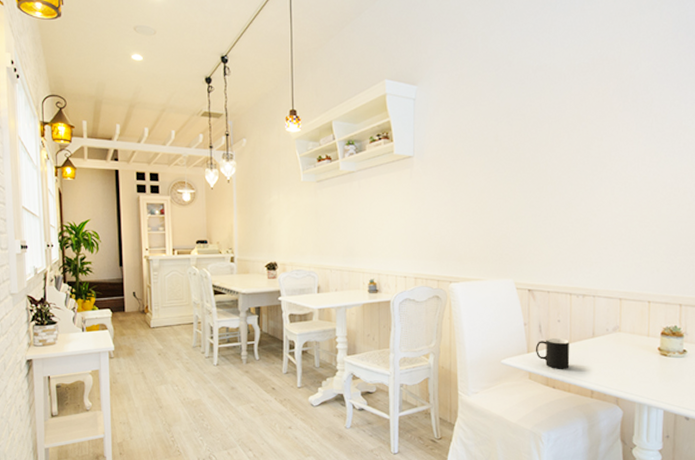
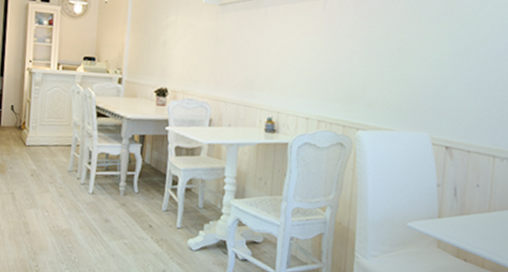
cup: present [535,338,570,369] -> none [447,204,488,241]

